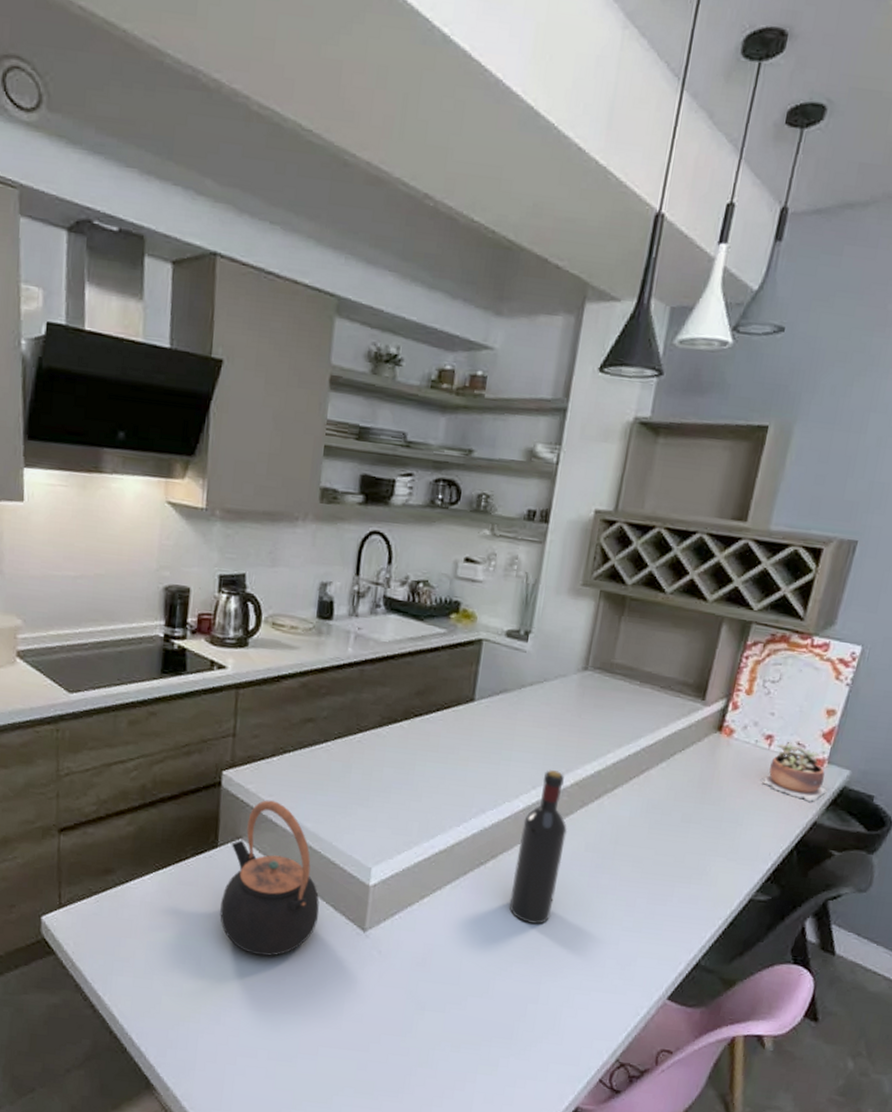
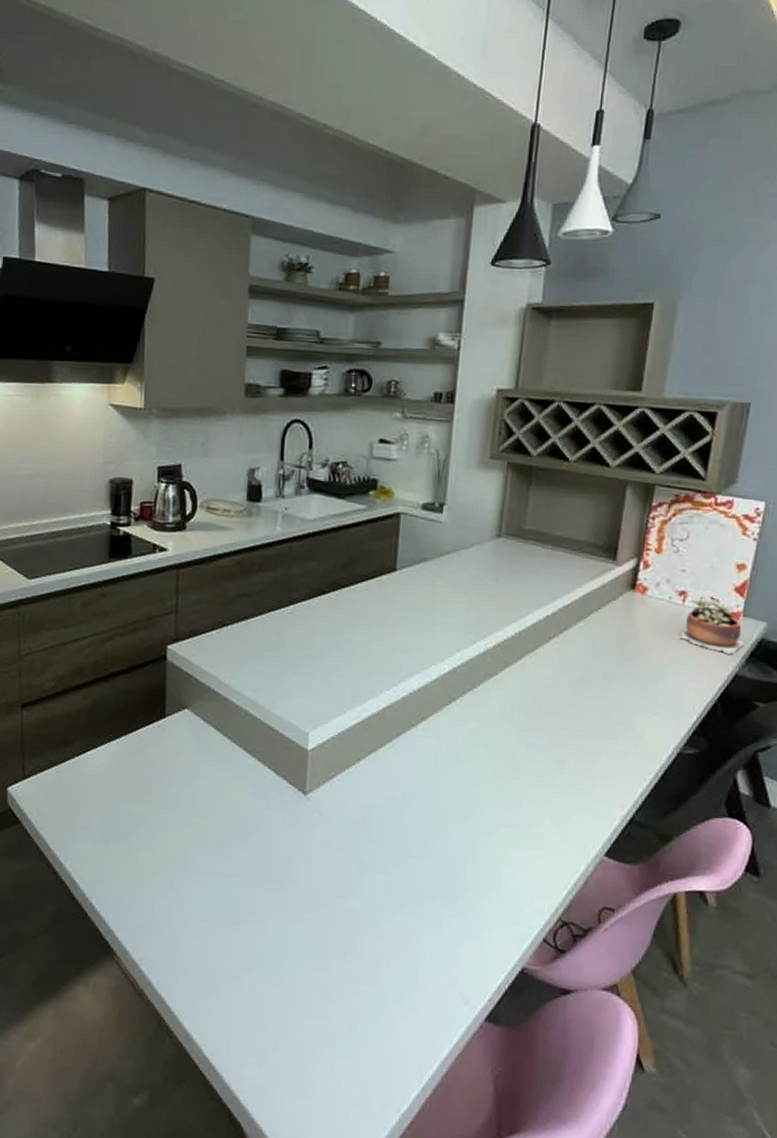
teapot: present [220,800,320,956] -> none [170,671,262,821]
wine bottle: present [509,770,568,924] -> none [442,633,494,784]

